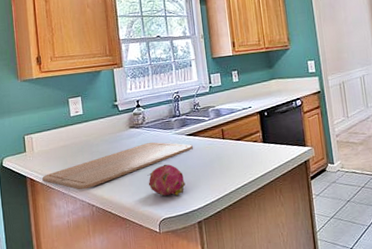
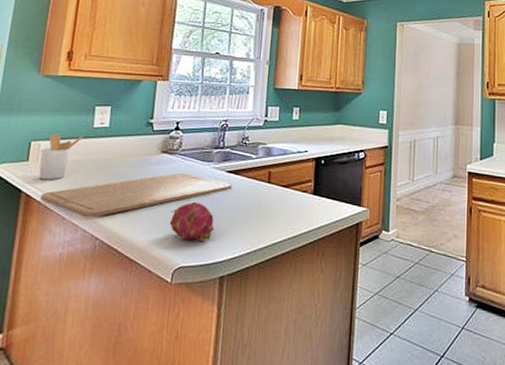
utensil holder: none [33,125,64,166] -> present [39,134,83,180]

